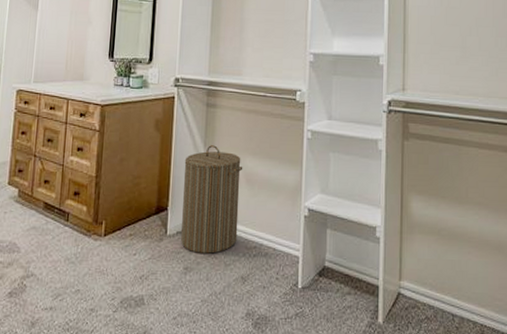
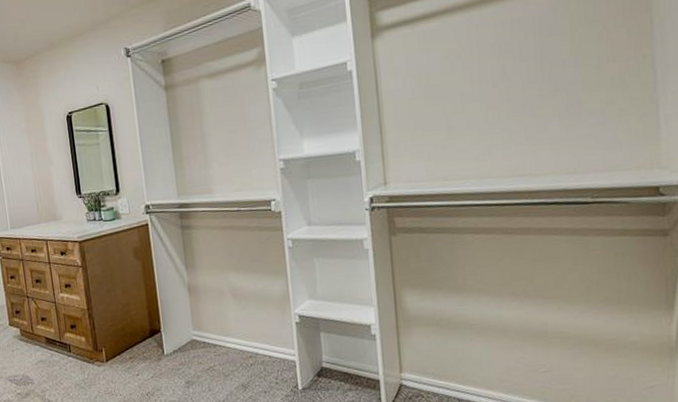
laundry hamper: present [181,145,243,254] -> none [169,266,233,368]

